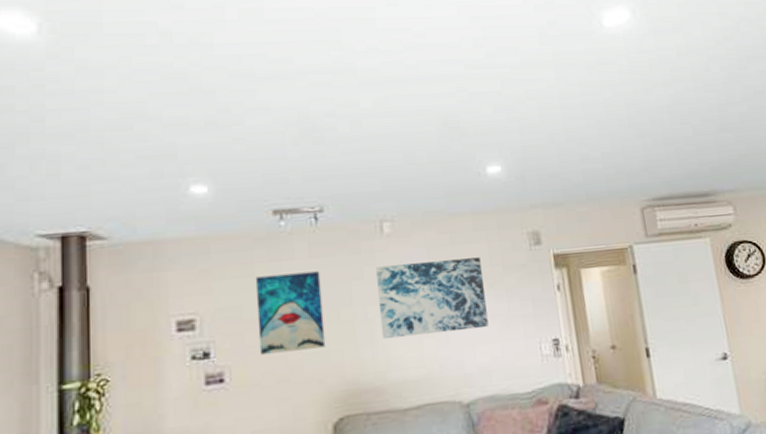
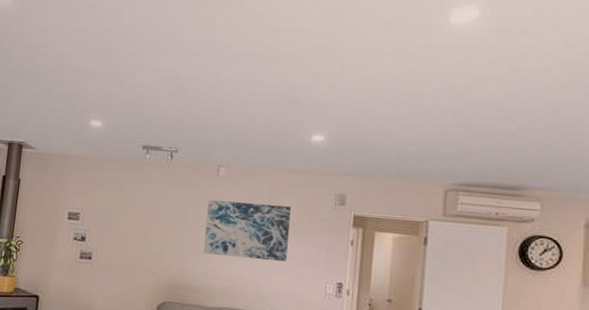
wall art: present [255,271,326,355] -> none [117,192,168,250]

